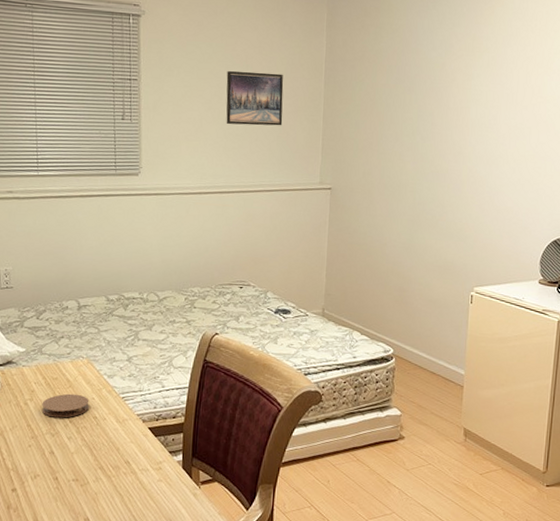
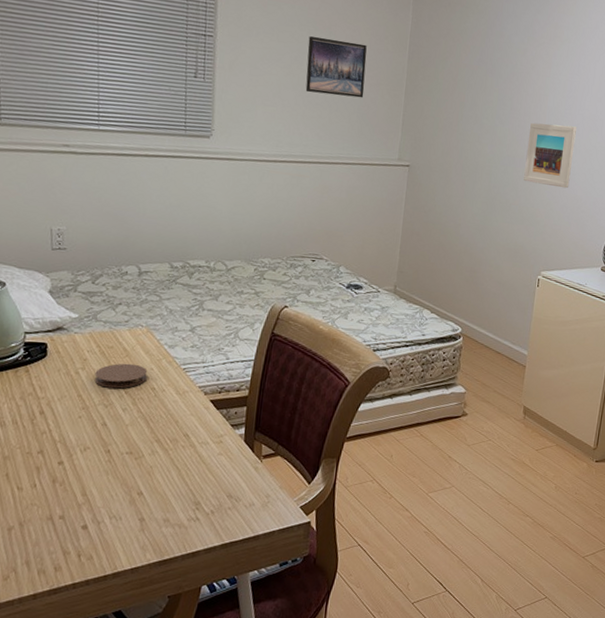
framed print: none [449,136,502,201] -> present [524,122,577,189]

